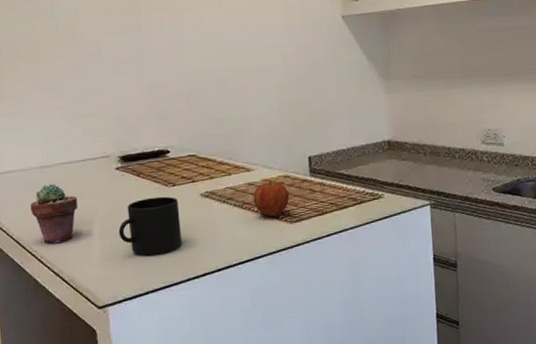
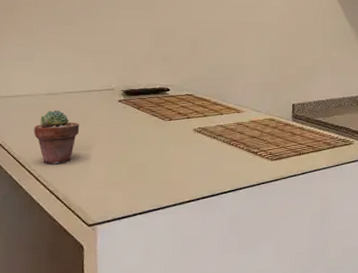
mug: present [118,196,182,256] -> none [114,129,173,181]
apple: present [253,180,290,217] -> none [240,122,273,154]

